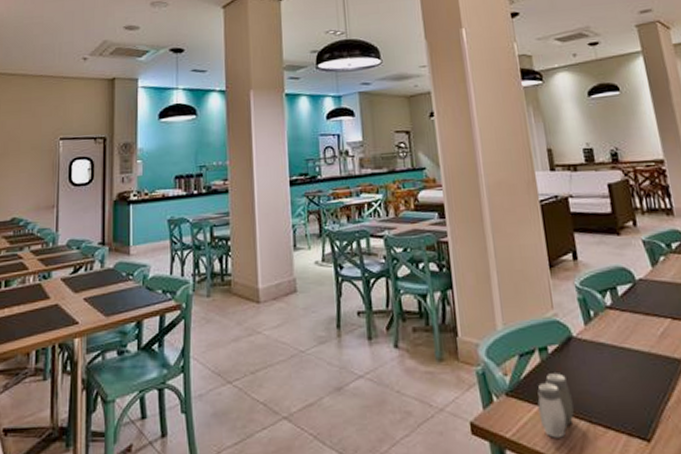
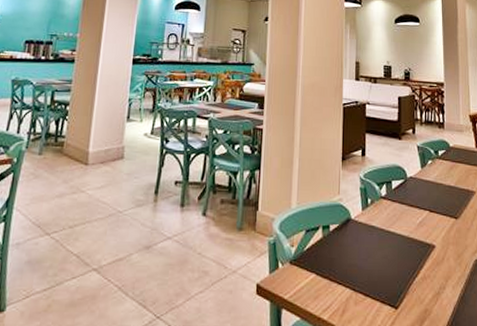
salt and pepper shaker: present [537,373,574,438] -> none [314,248,343,302]

